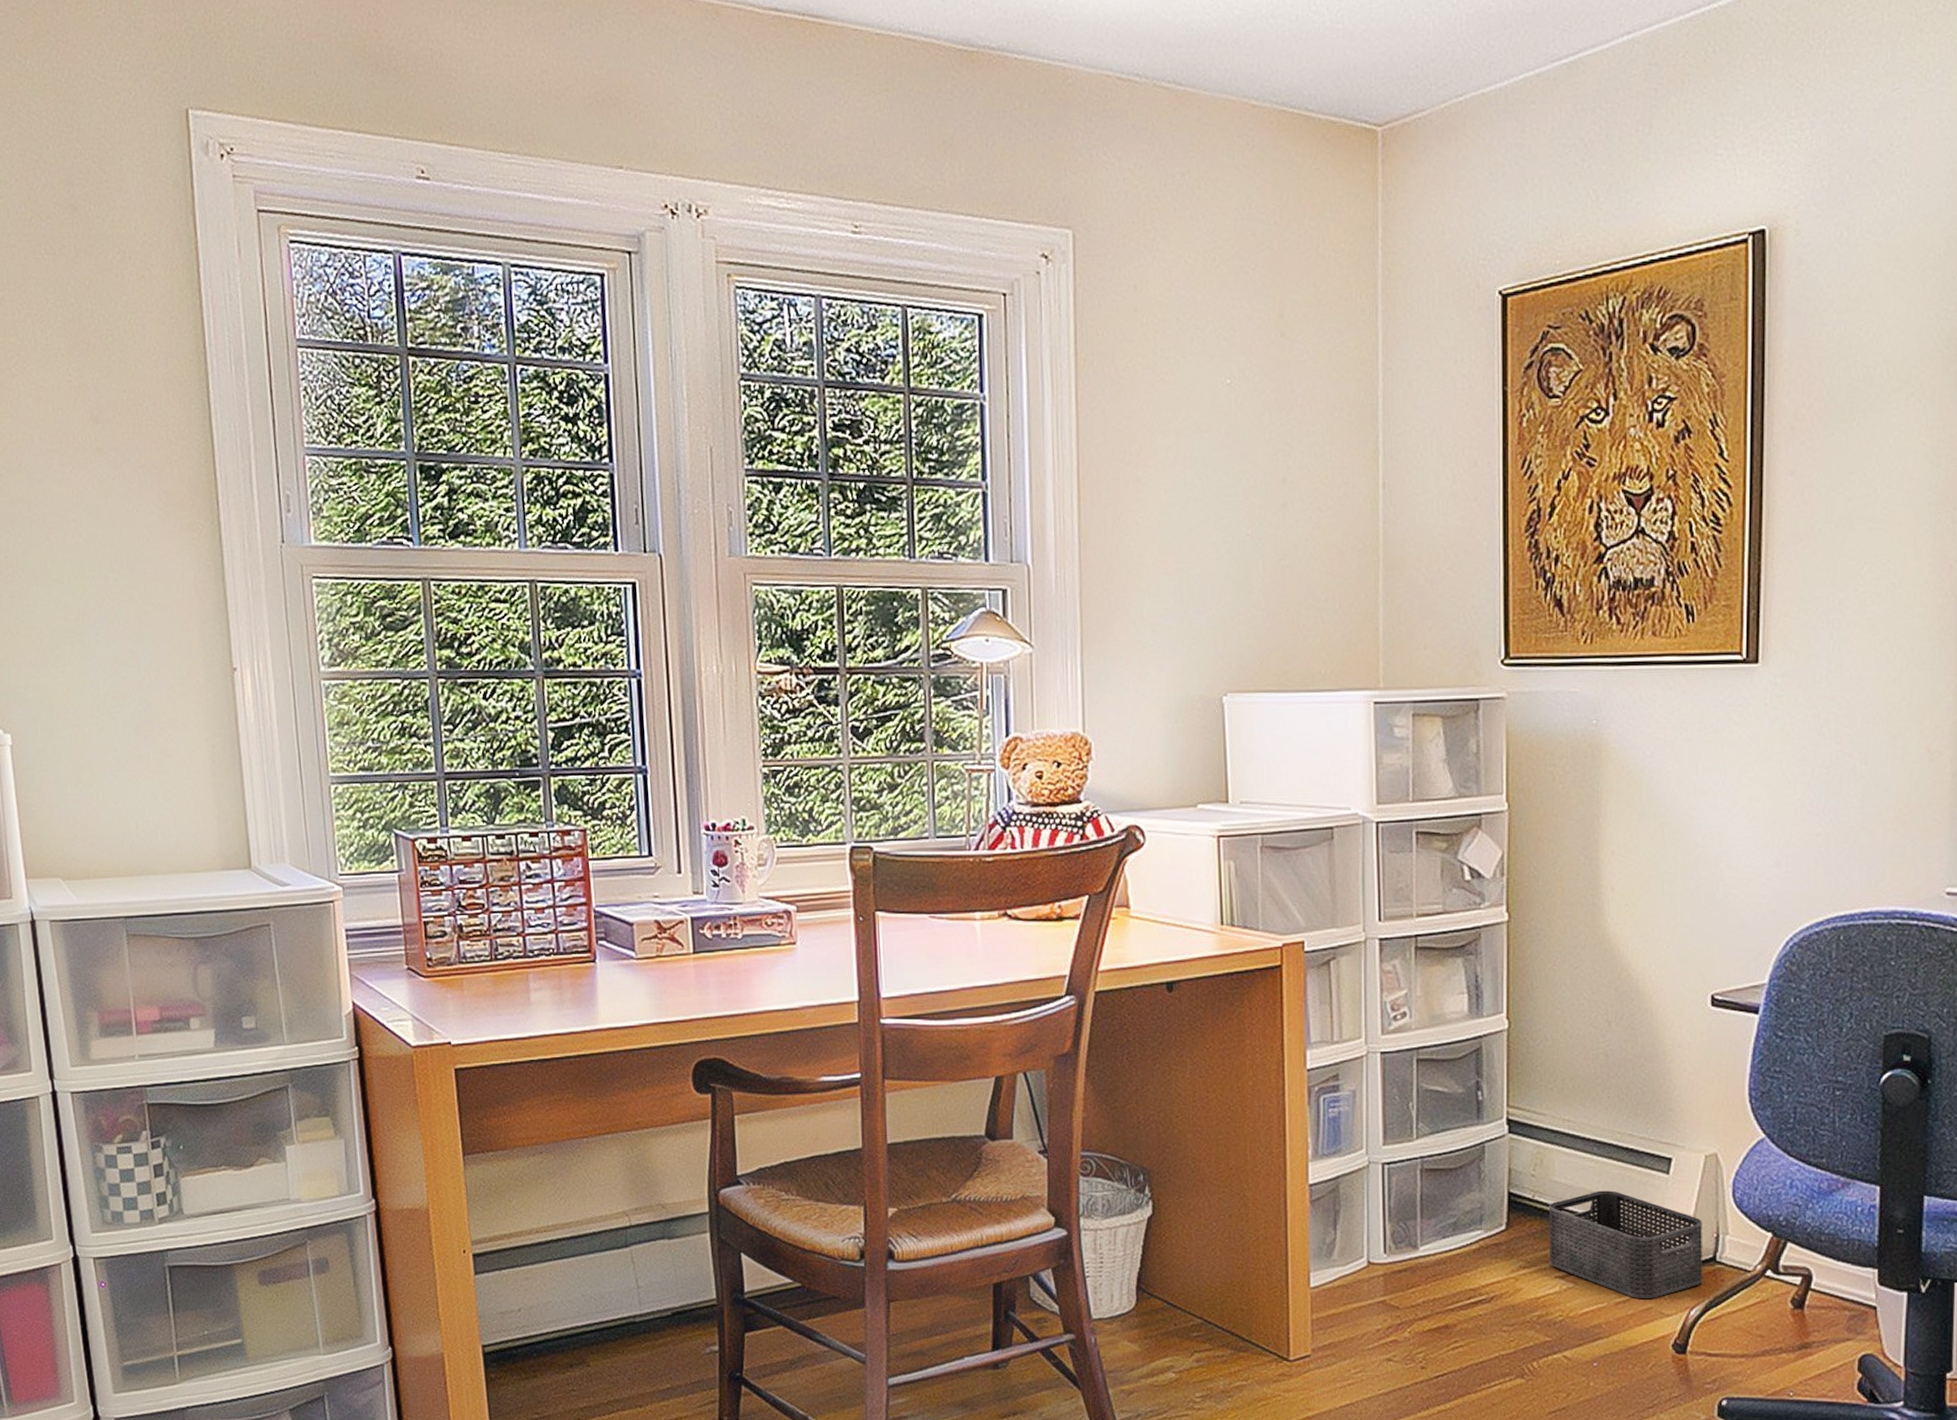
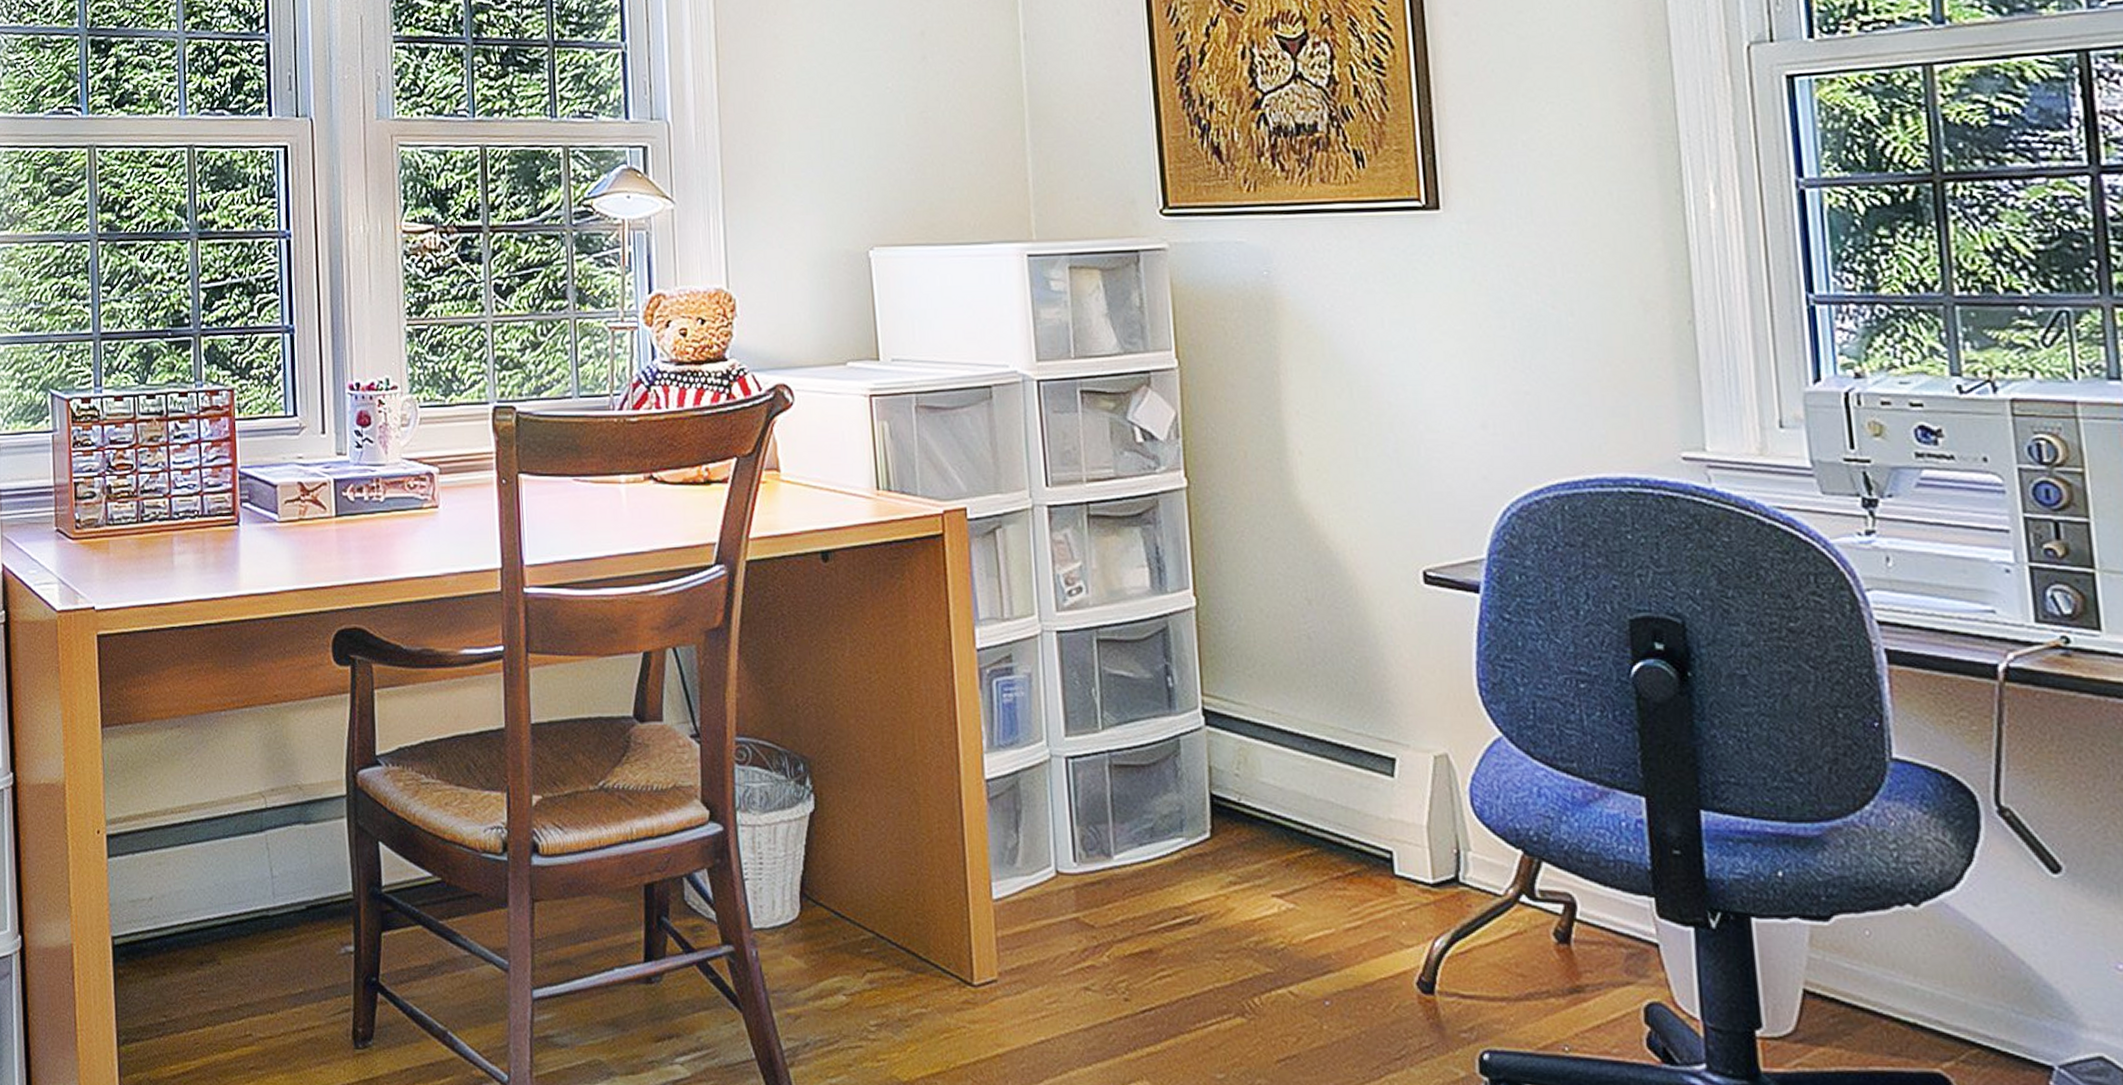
storage bin: present [1548,1190,1703,1300] -> none [1257,794,1446,926]

